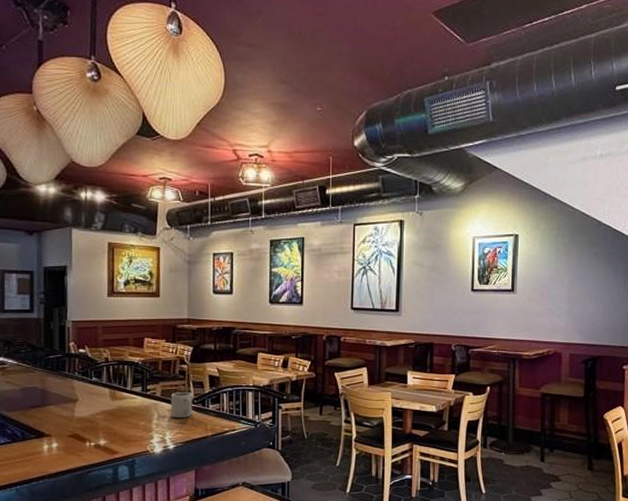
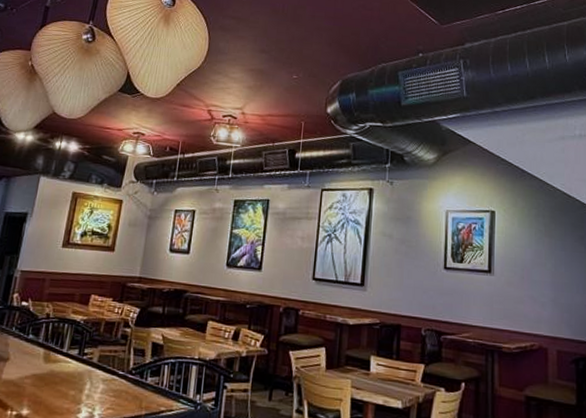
cup: present [170,392,193,417] -> none [104,359,132,390]

